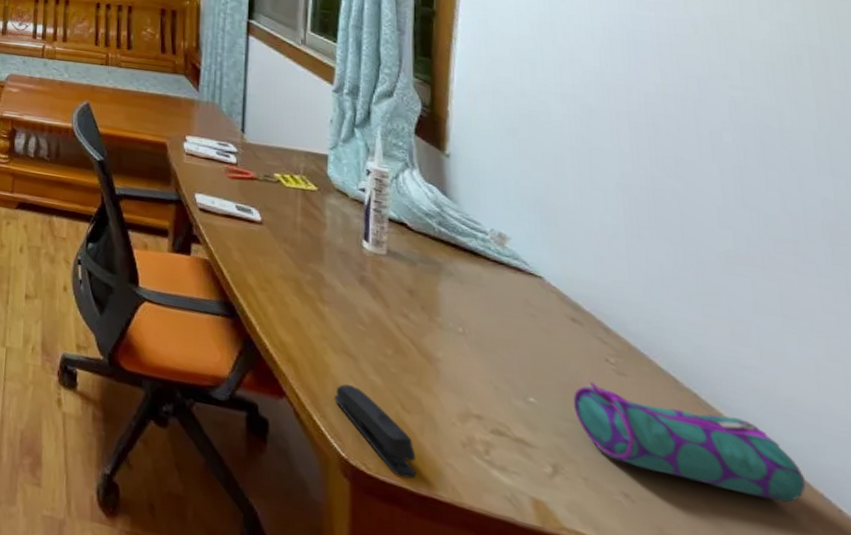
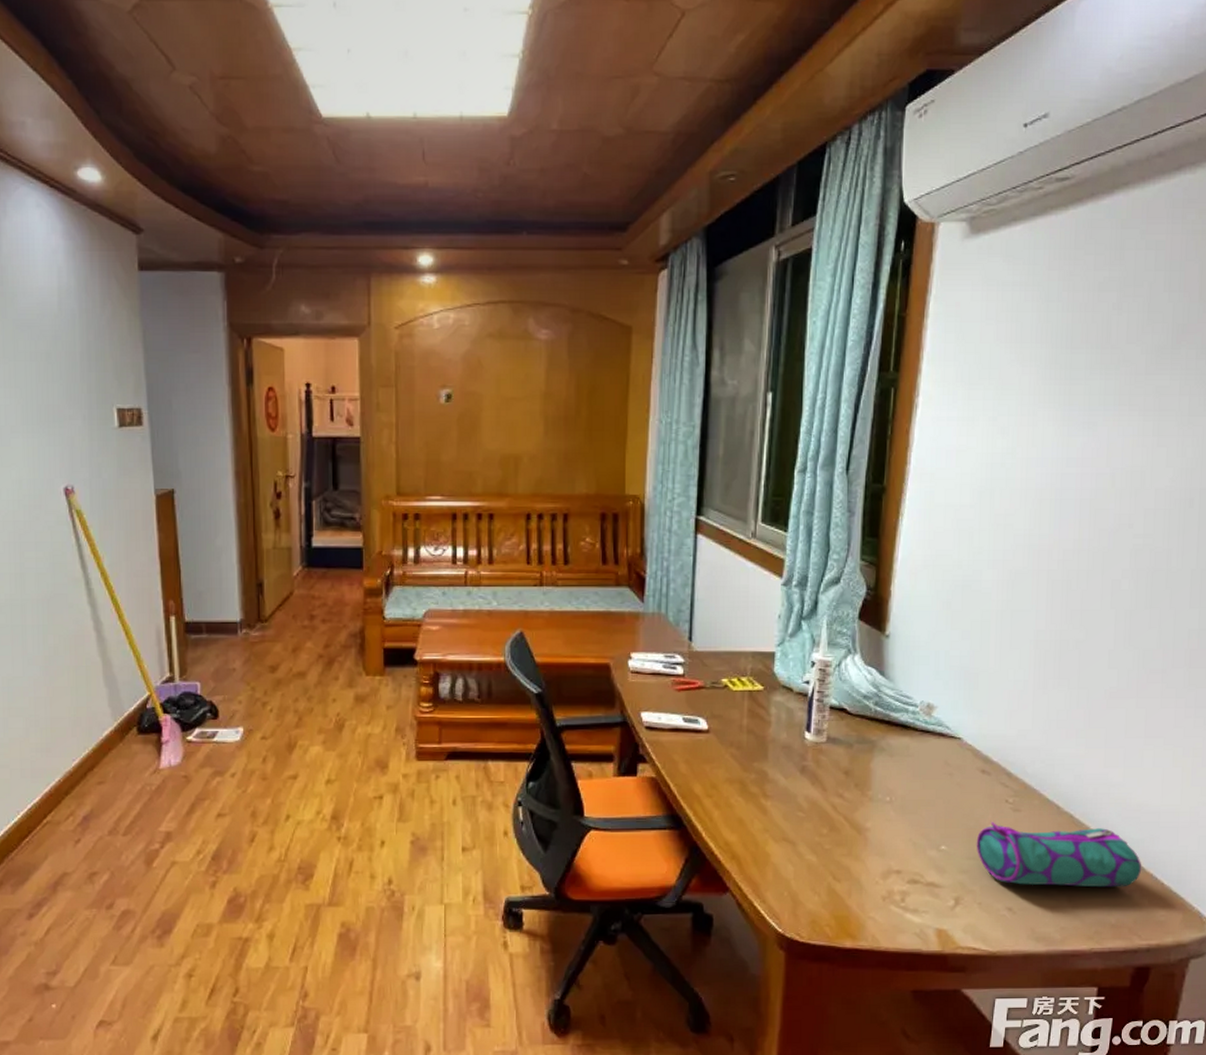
stapler: present [334,384,417,479] -> none [774,868,843,937]

